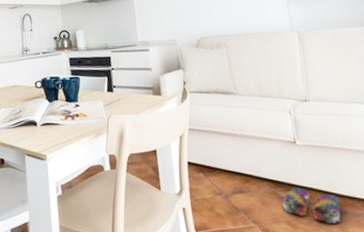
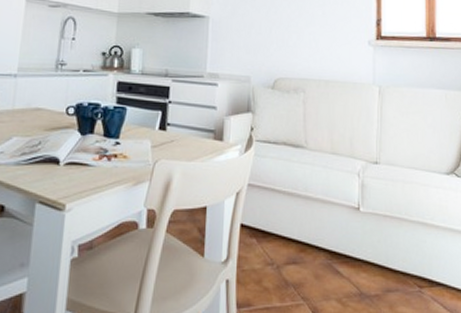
slippers: present [282,188,342,223] -> none [336,261,393,302]

